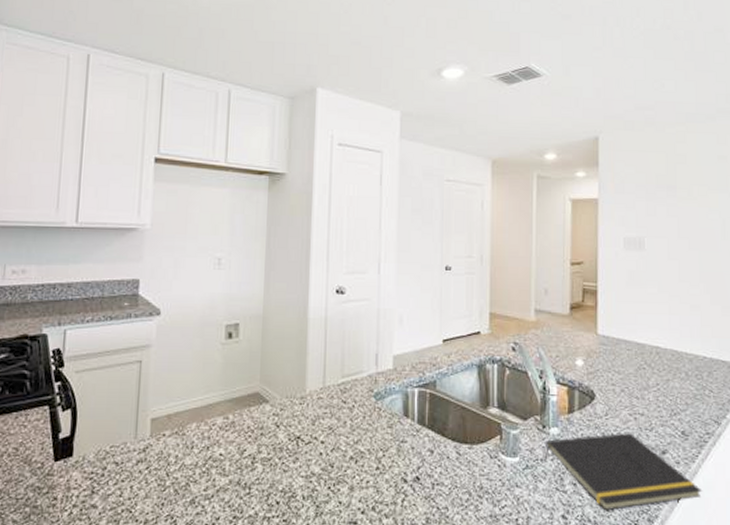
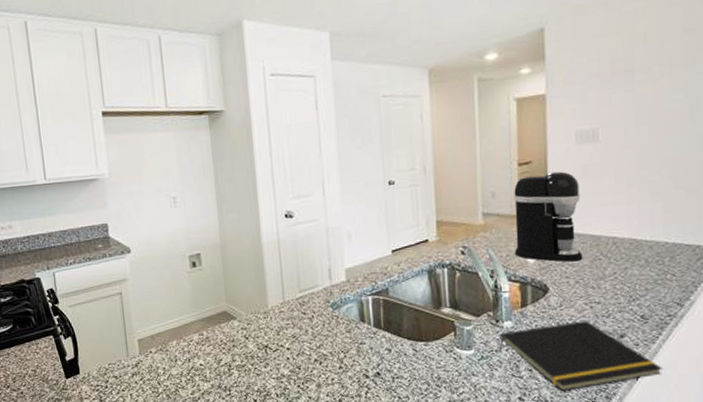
coffee maker: none [563,275,628,369] -> present [513,171,583,262]

